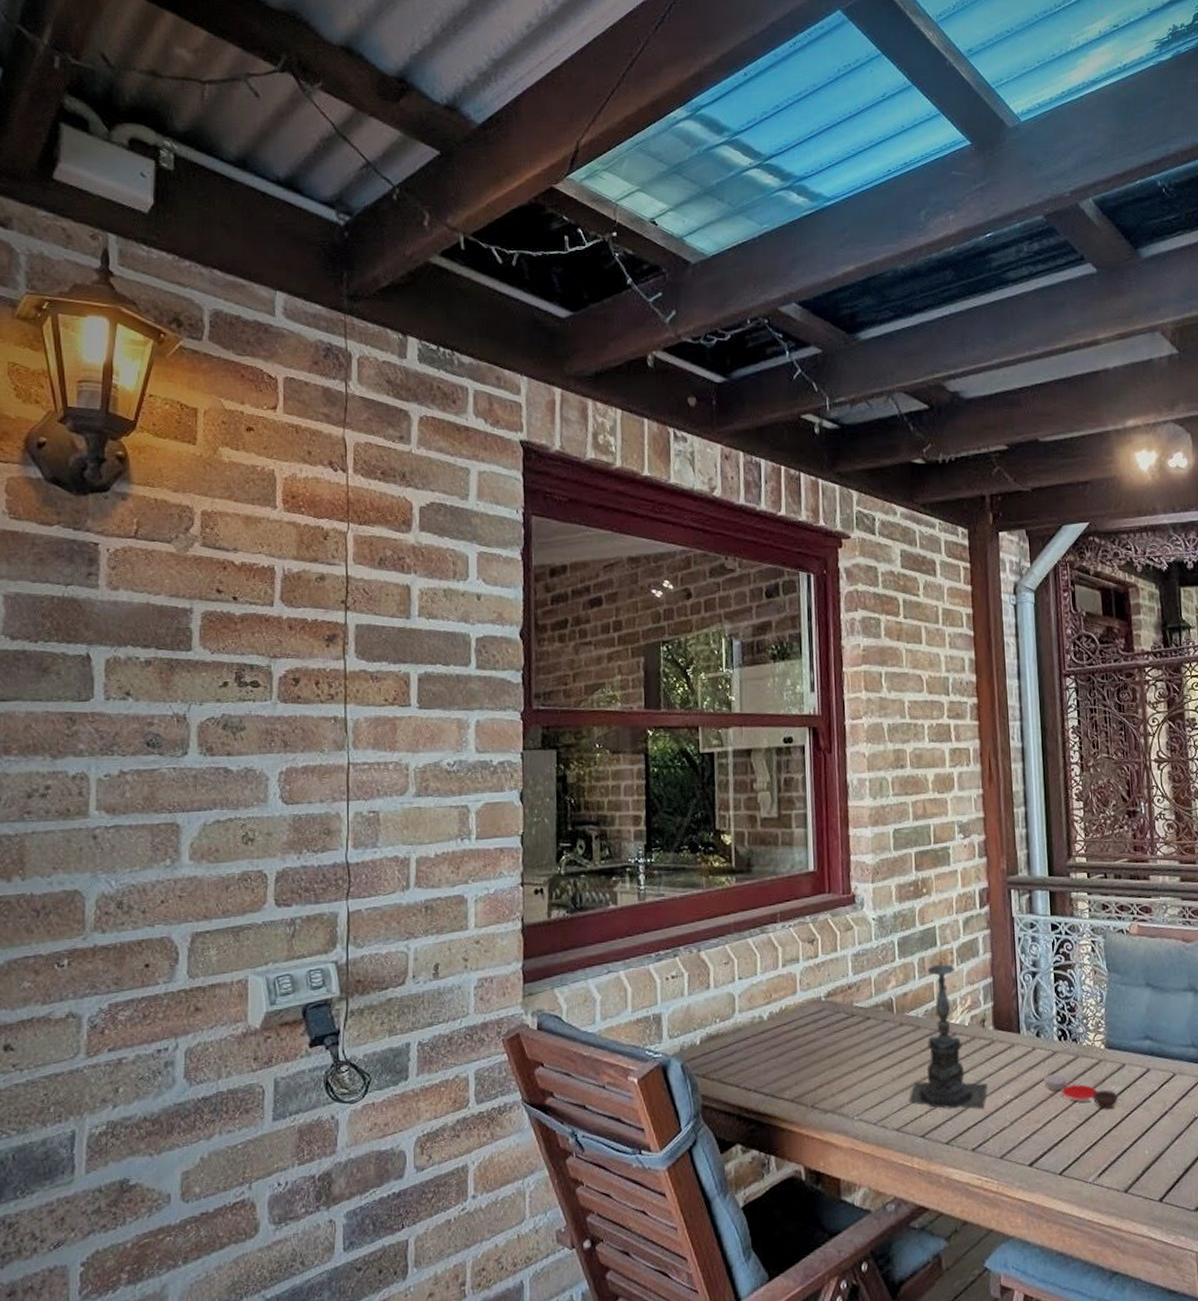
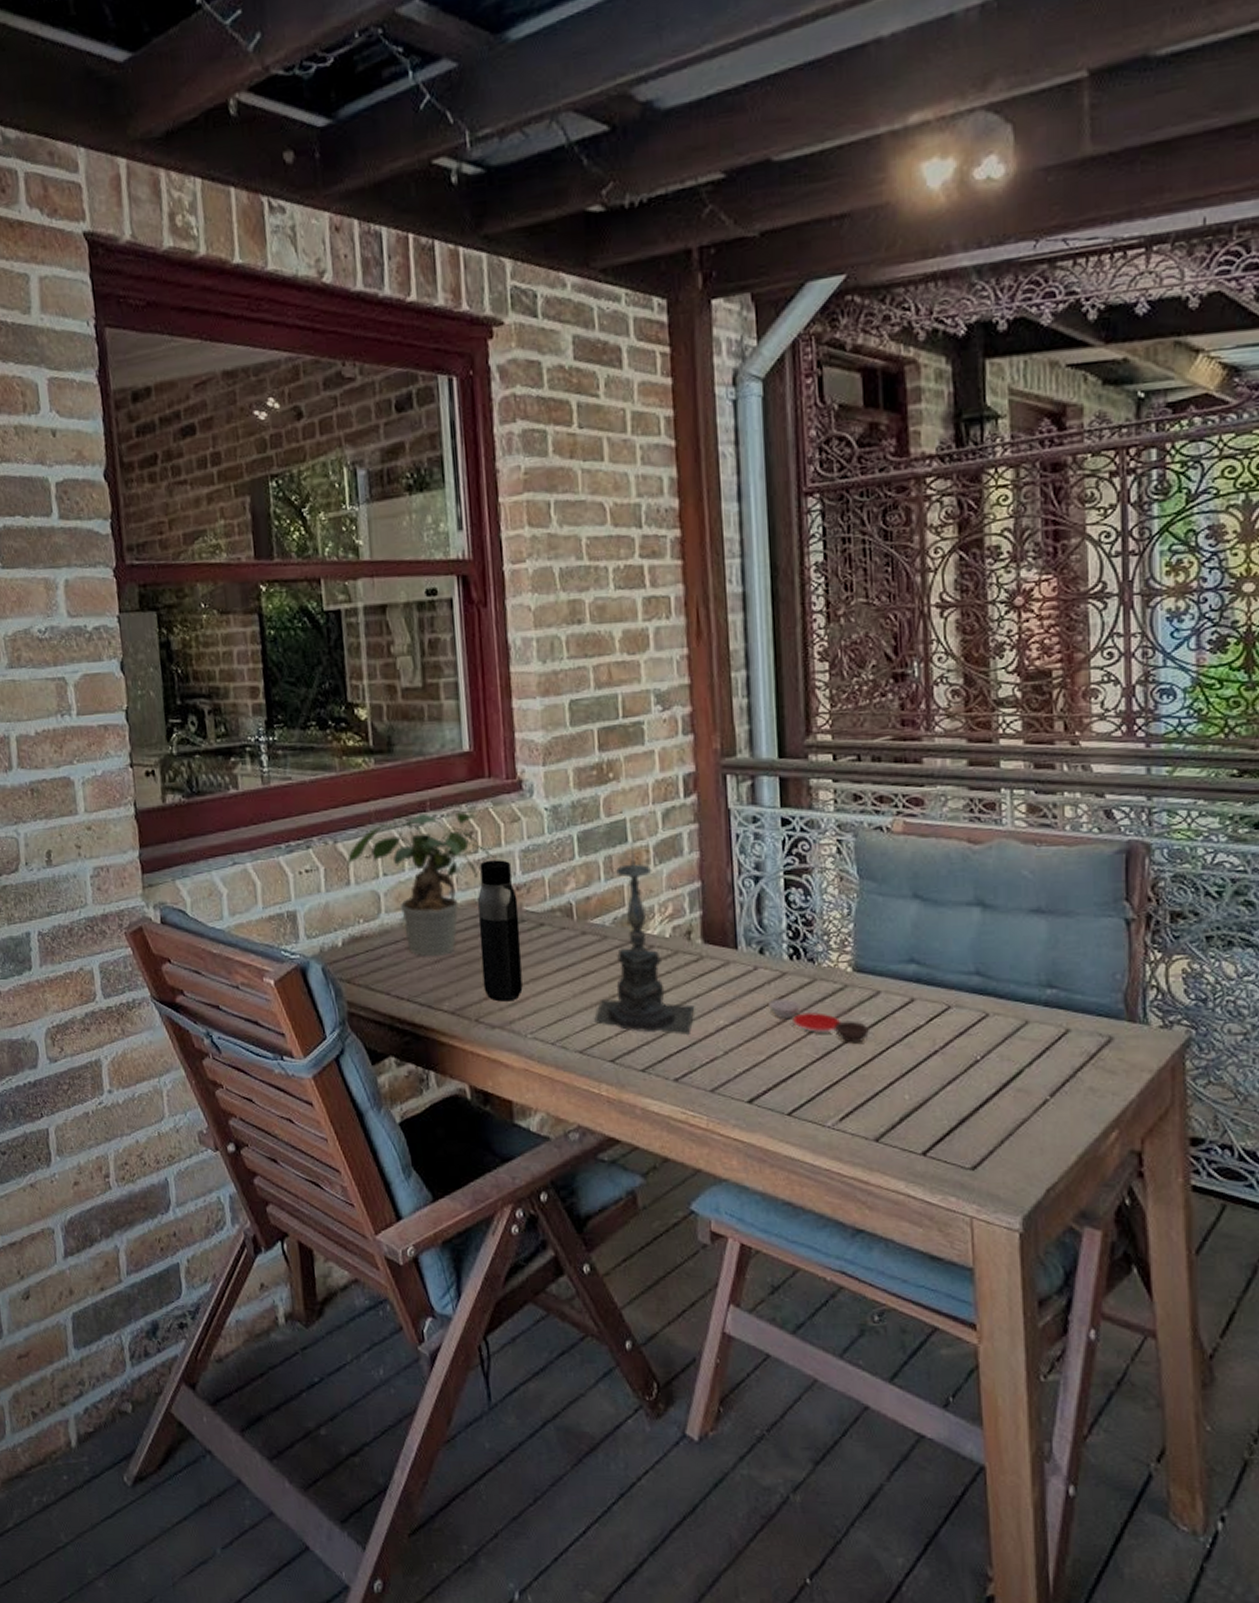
potted plant: none [708,922,832,1051] -> present [347,812,495,957]
water bottle: none [816,963,851,1089] -> present [478,860,523,1002]

